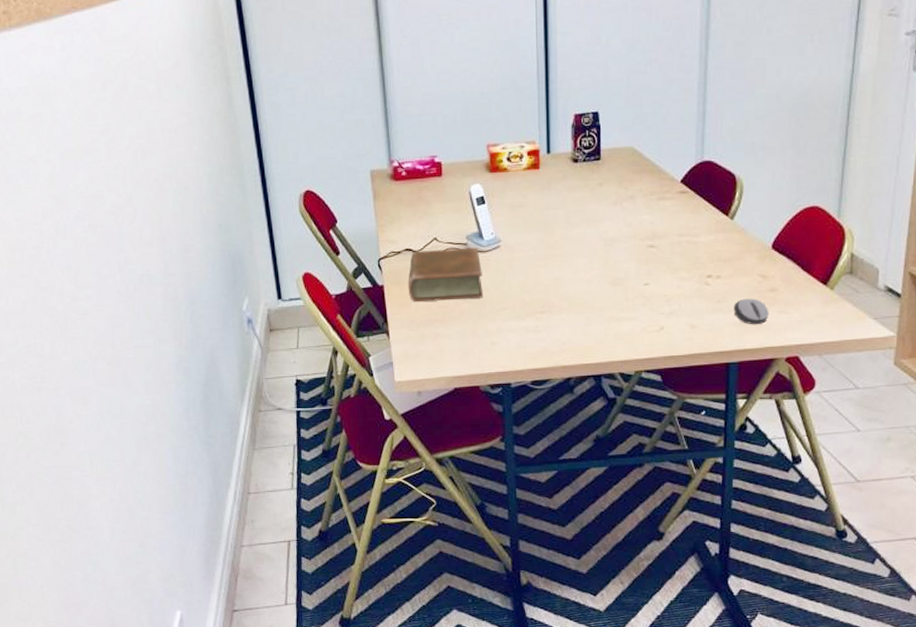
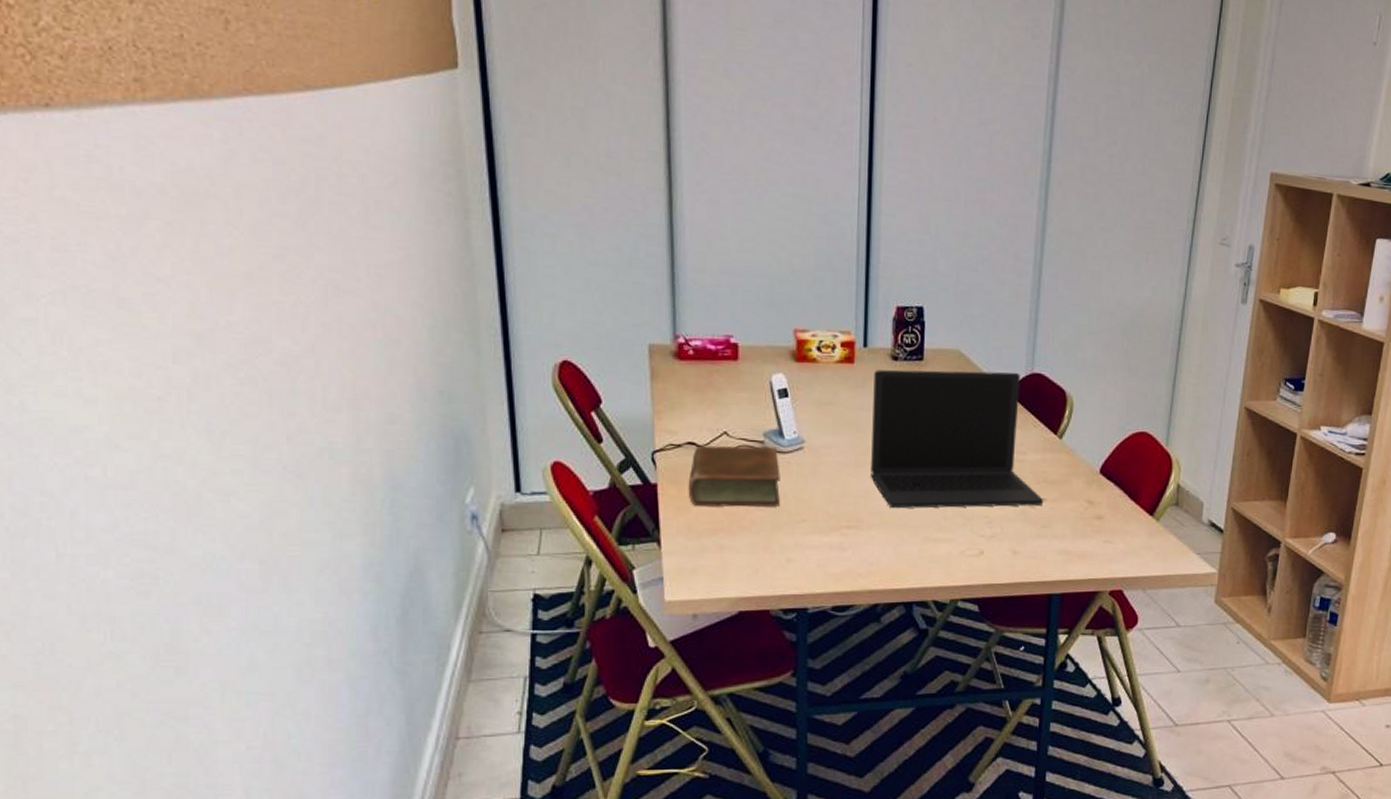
laptop: none [557,162,719,294] -> present [871,369,1044,509]
computer mouse: present [734,298,769,325] -> none [1058,525,1094,554]

